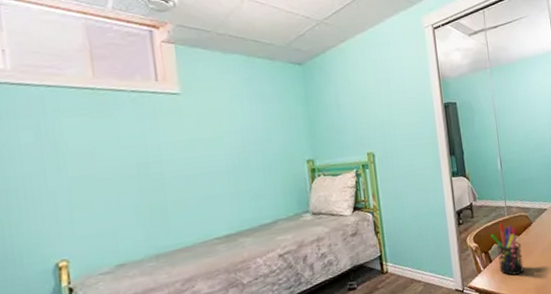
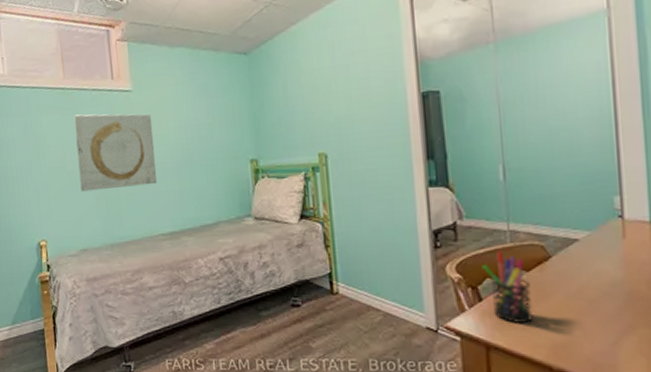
wall art: none [107,116,210,201] -> present [74,114,157,192]

